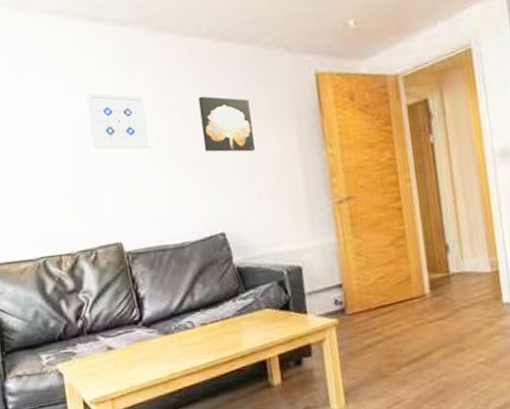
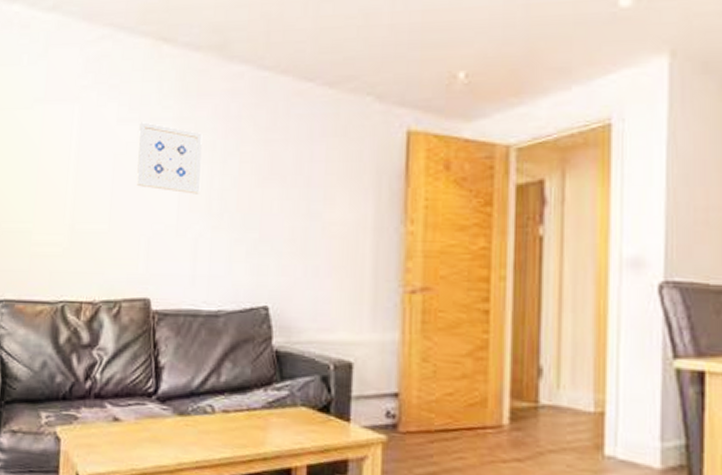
wall art: present [199,96,256,152] -> none [261,142,322,215]

